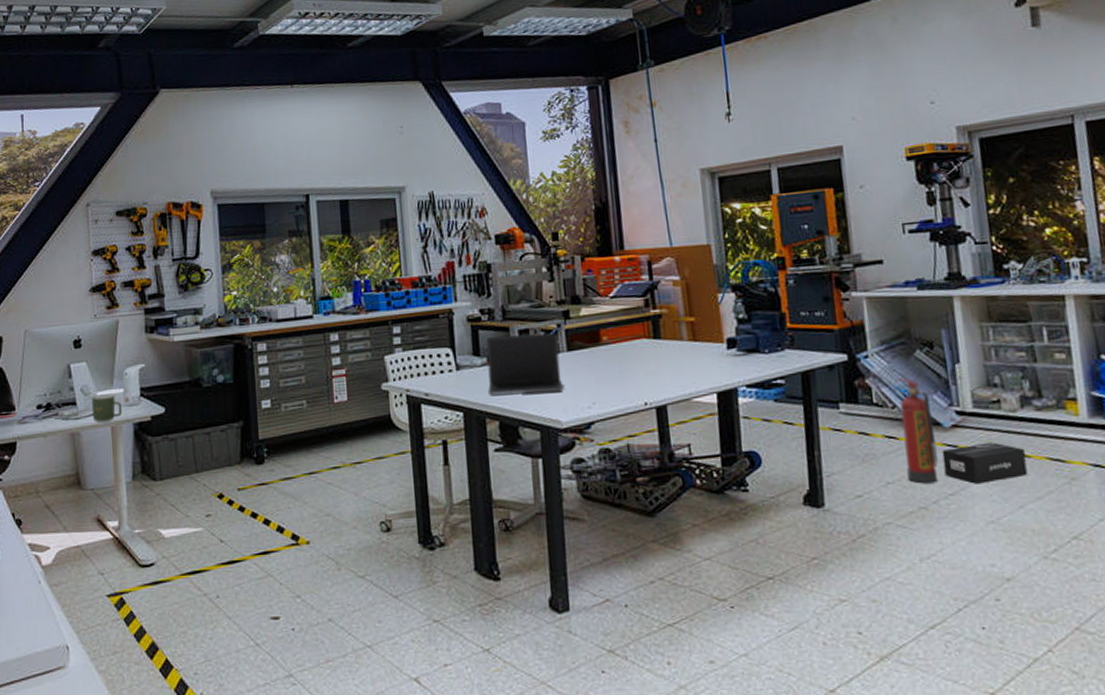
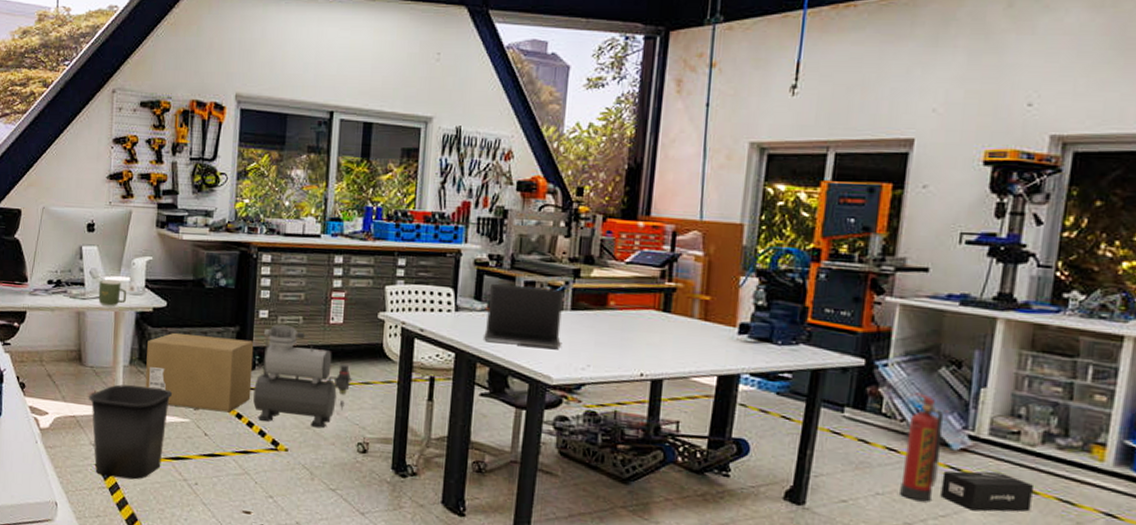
waste bin: none [92,500,181,606] -> present [89,384,172,480]
box: none [149,433,264,517] -> present [145,333,254,413]
air compressor: none [266,411,366,516] -> present [253,325,353,428]

